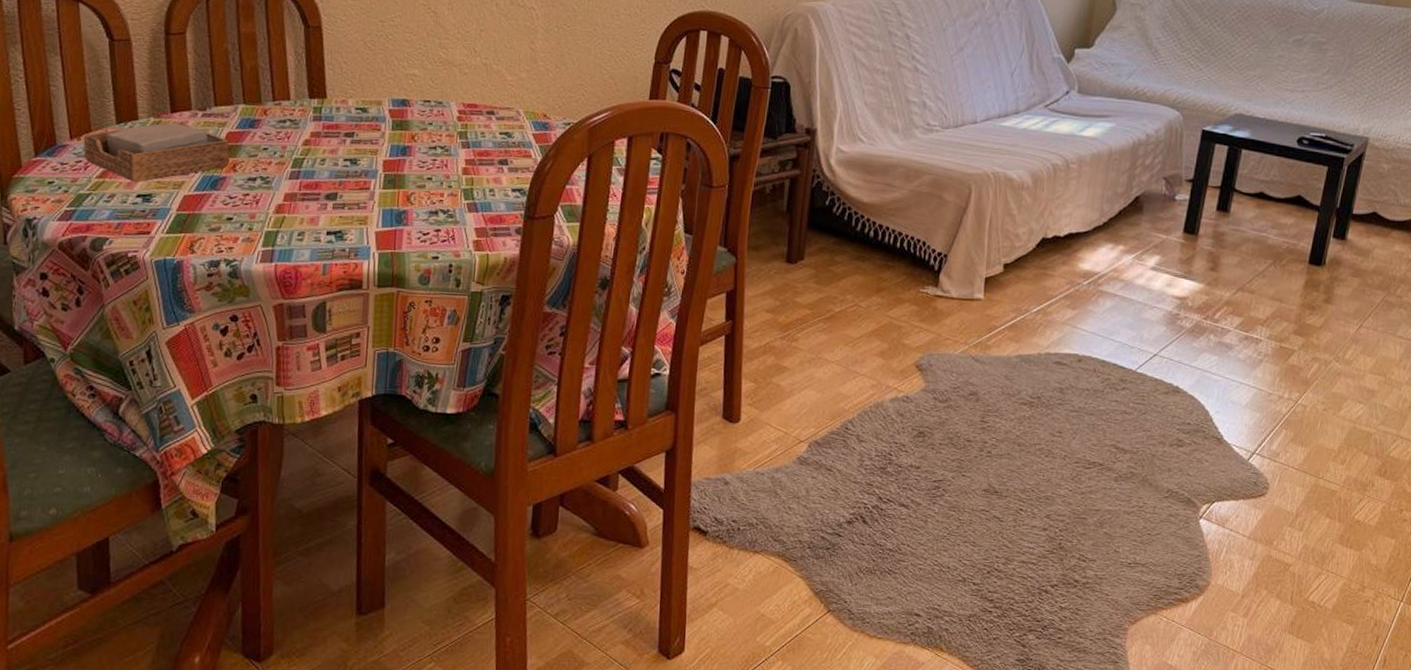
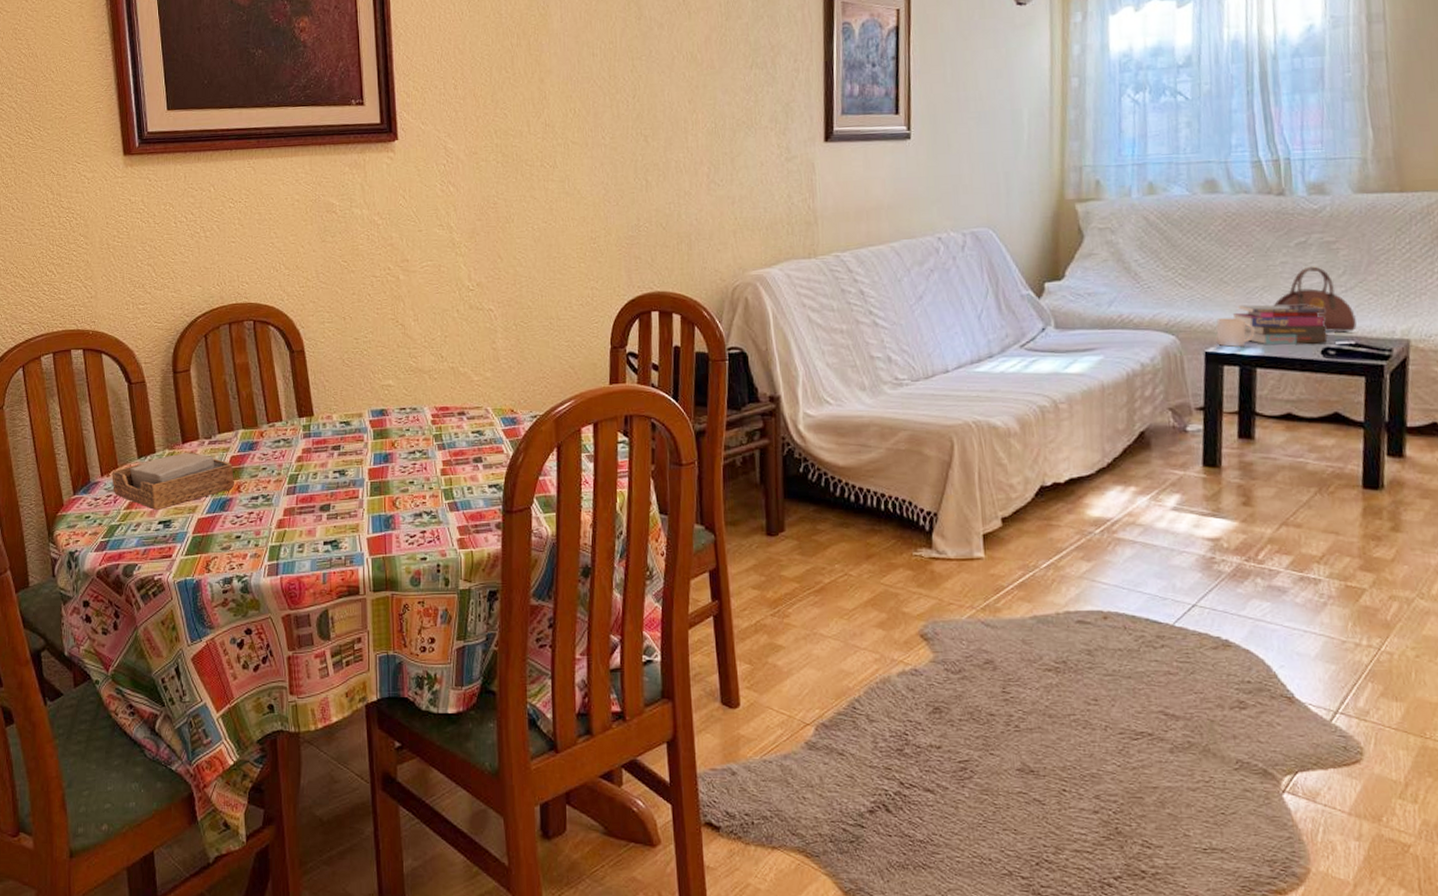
mug: none [1214,100,1247,128] -> present [1216,318,1255,347]
books: none [1230,90,1306,133] -> present [1232,304,1328,345]
handbag: none [1266,62,1330,125] -> present [1274,266,1357,333]

